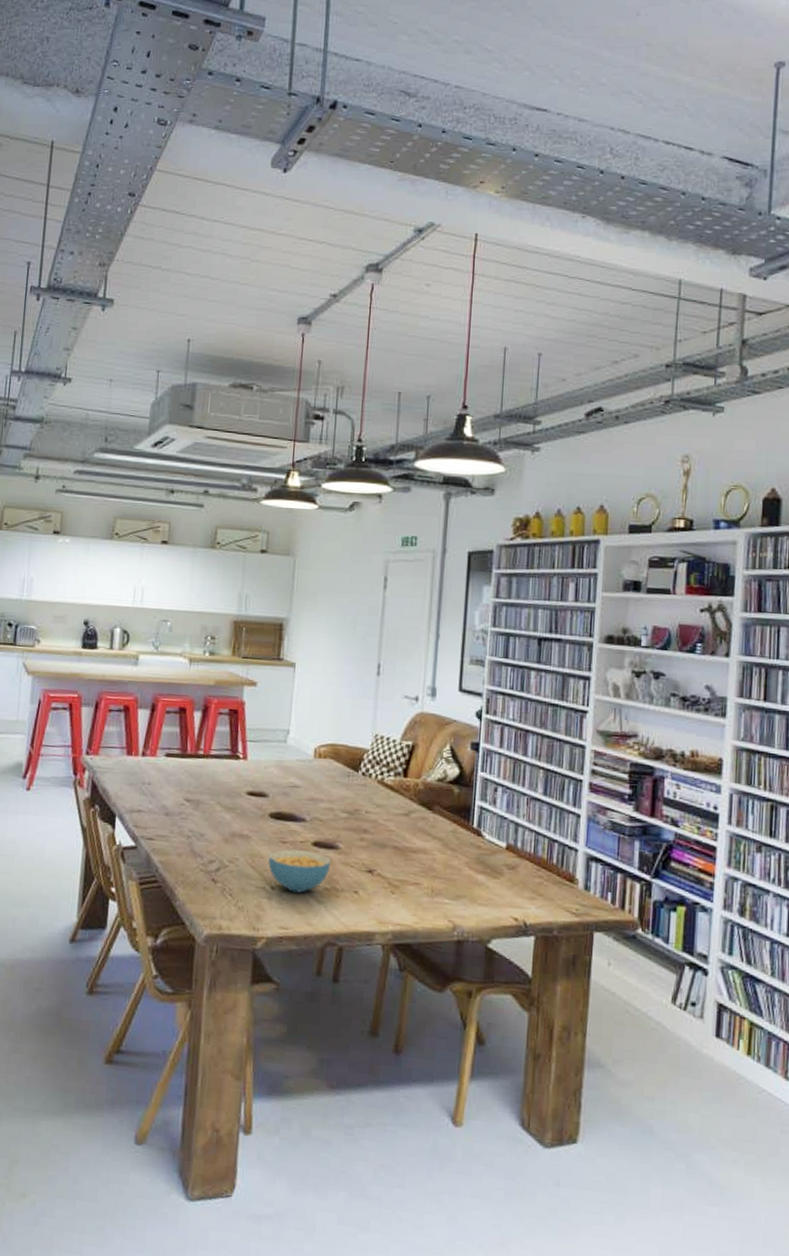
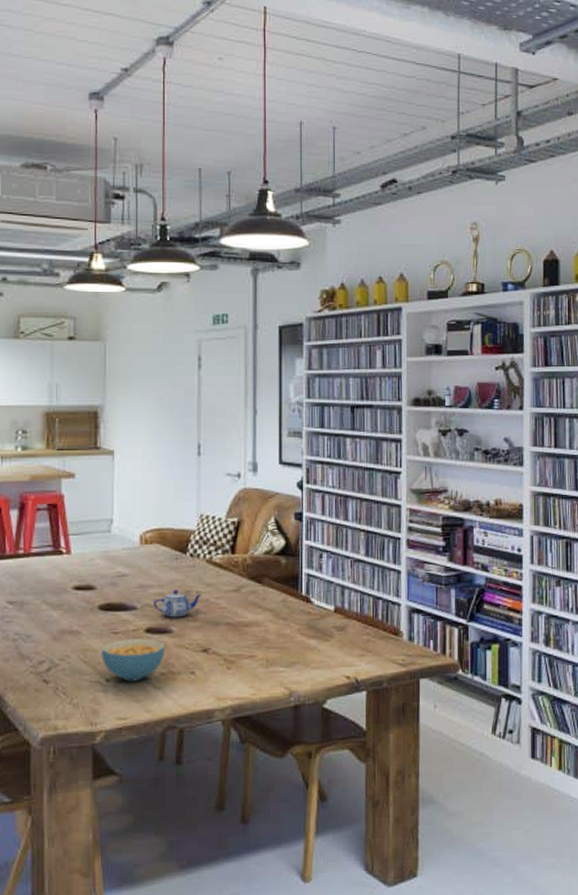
teapot: none [322,807,372,835] -> present [154,590,202,618]

